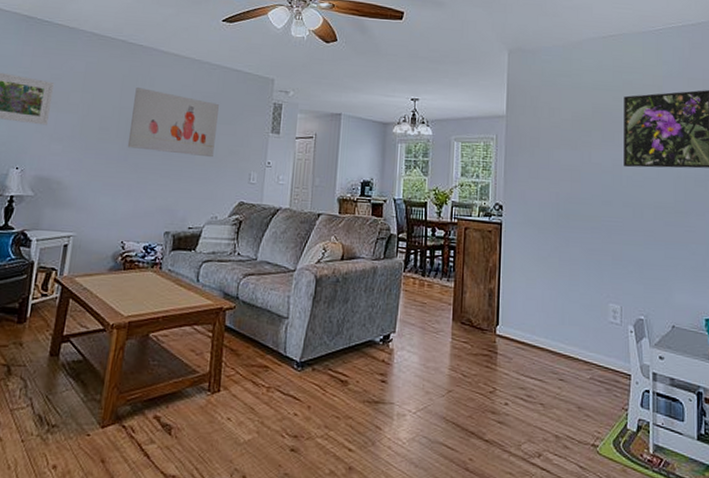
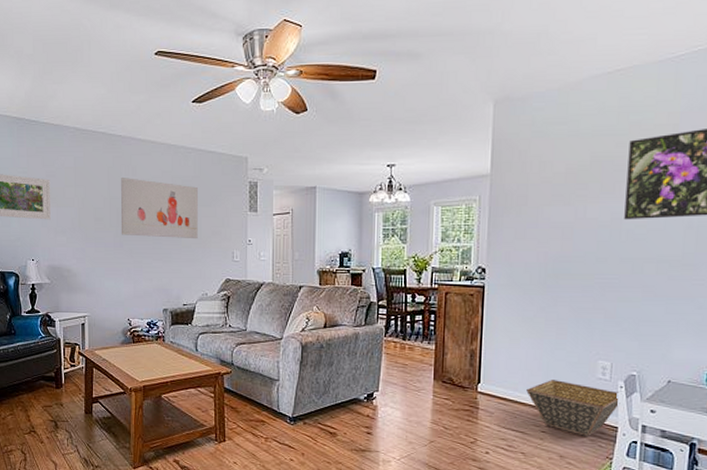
basket: none [544,323,632,386] -> present [526,380,621,437]

